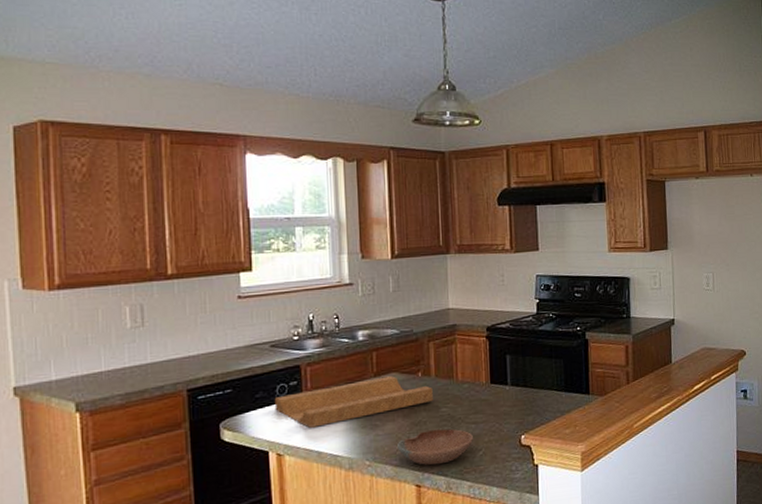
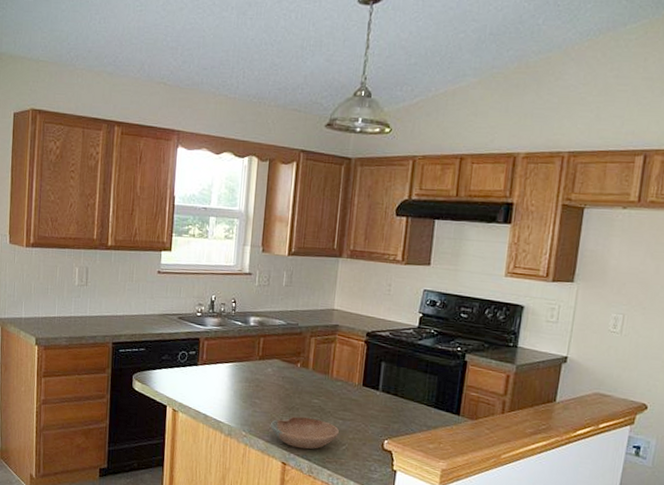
cutting board: present [274,376,433,428] -> none [175,361,309,394]

